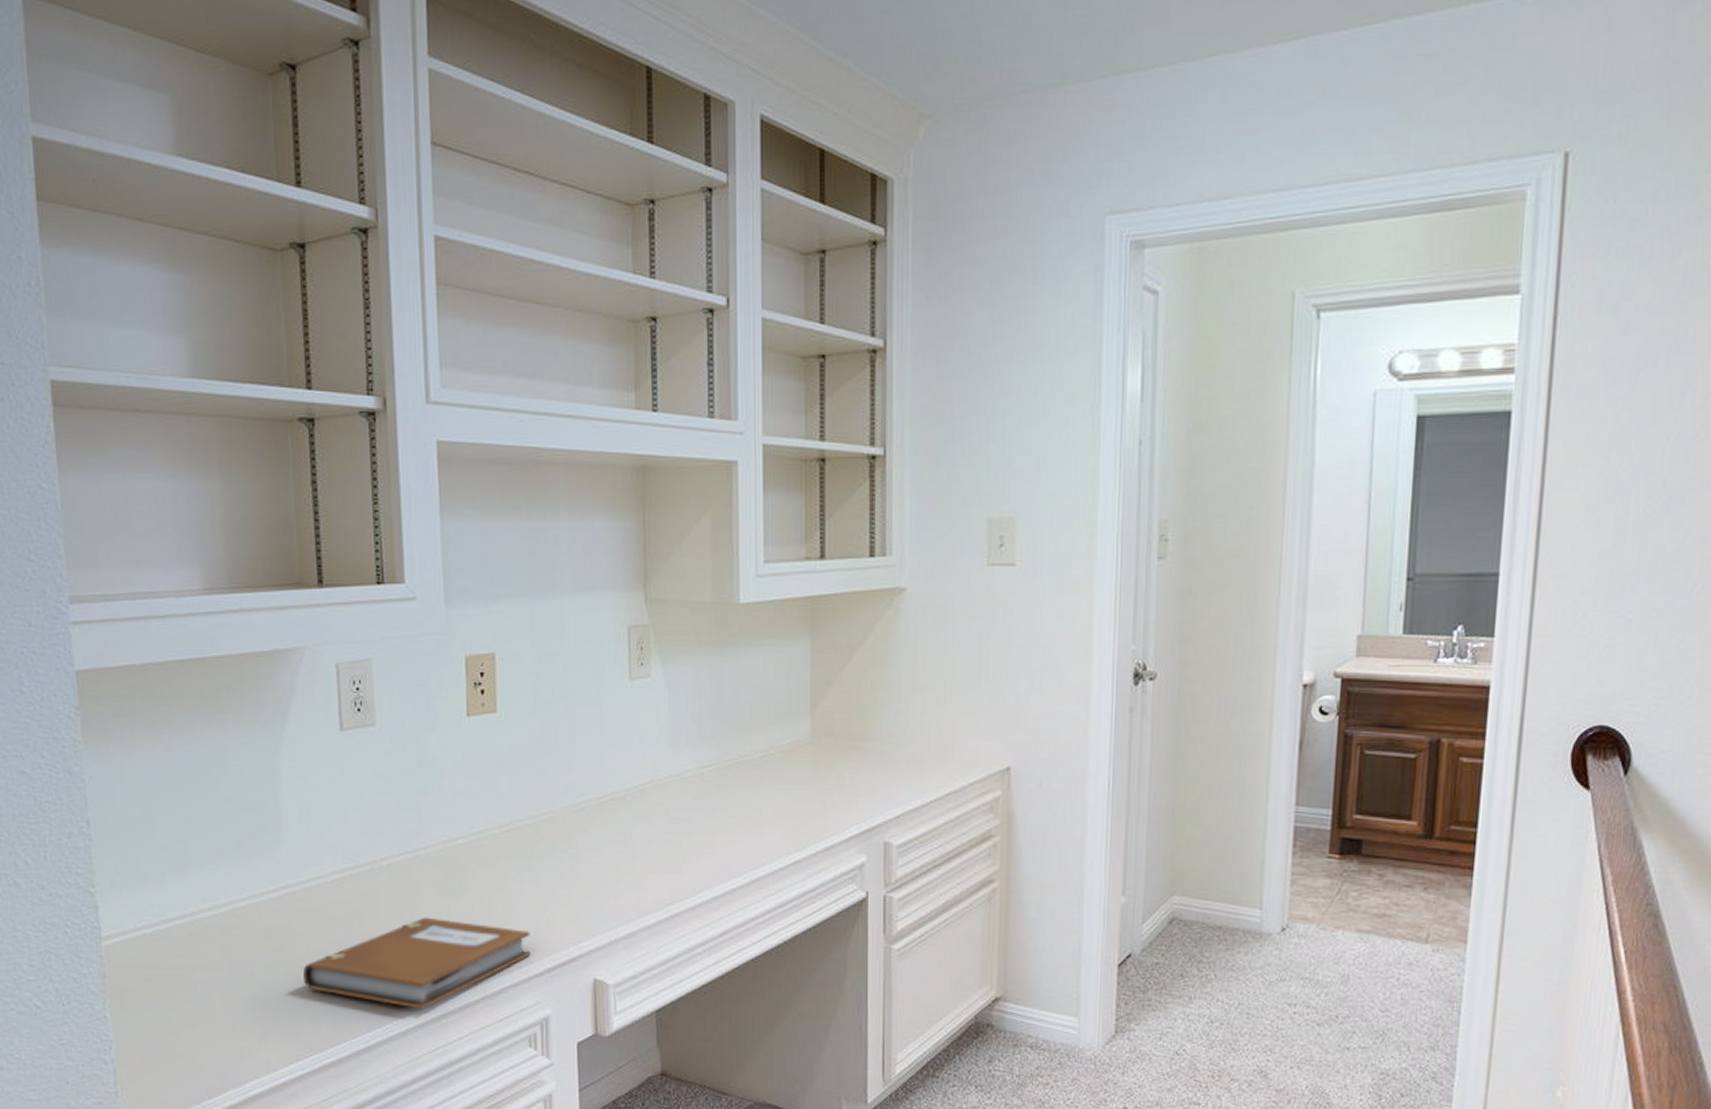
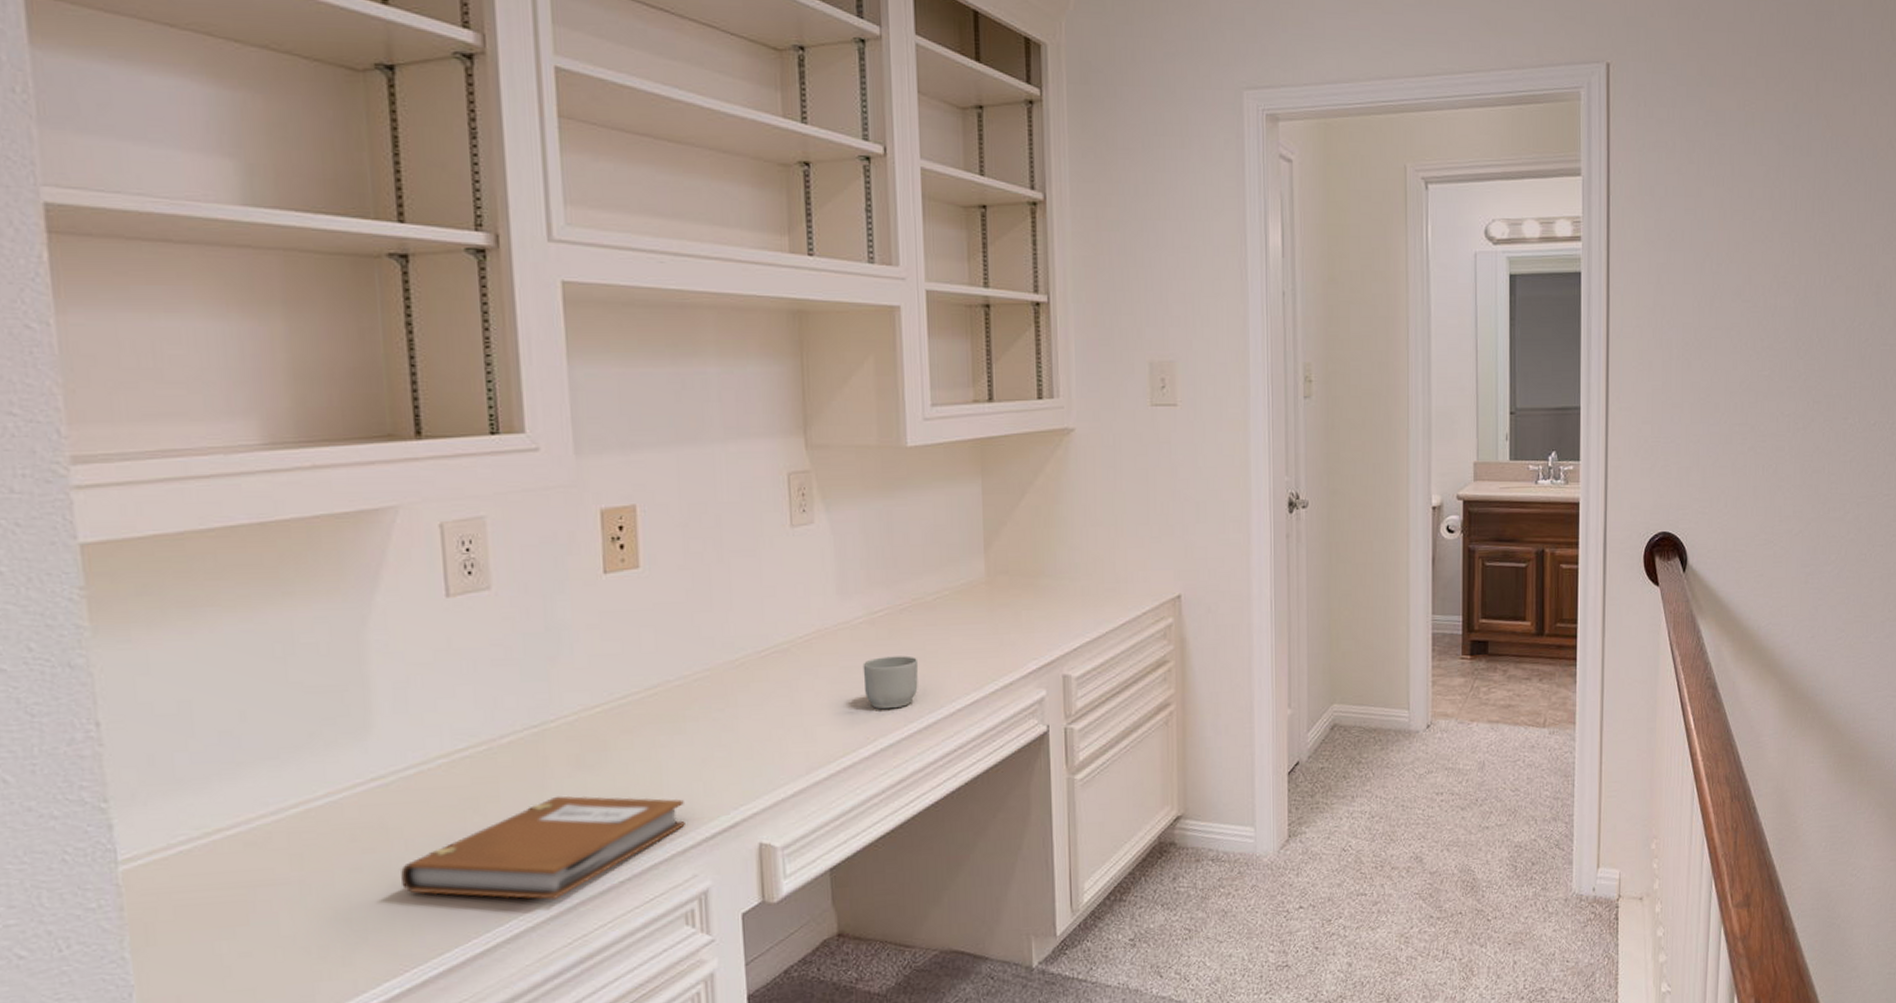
mug: none [691,811,744,863] -> present [863,655,919,709]

